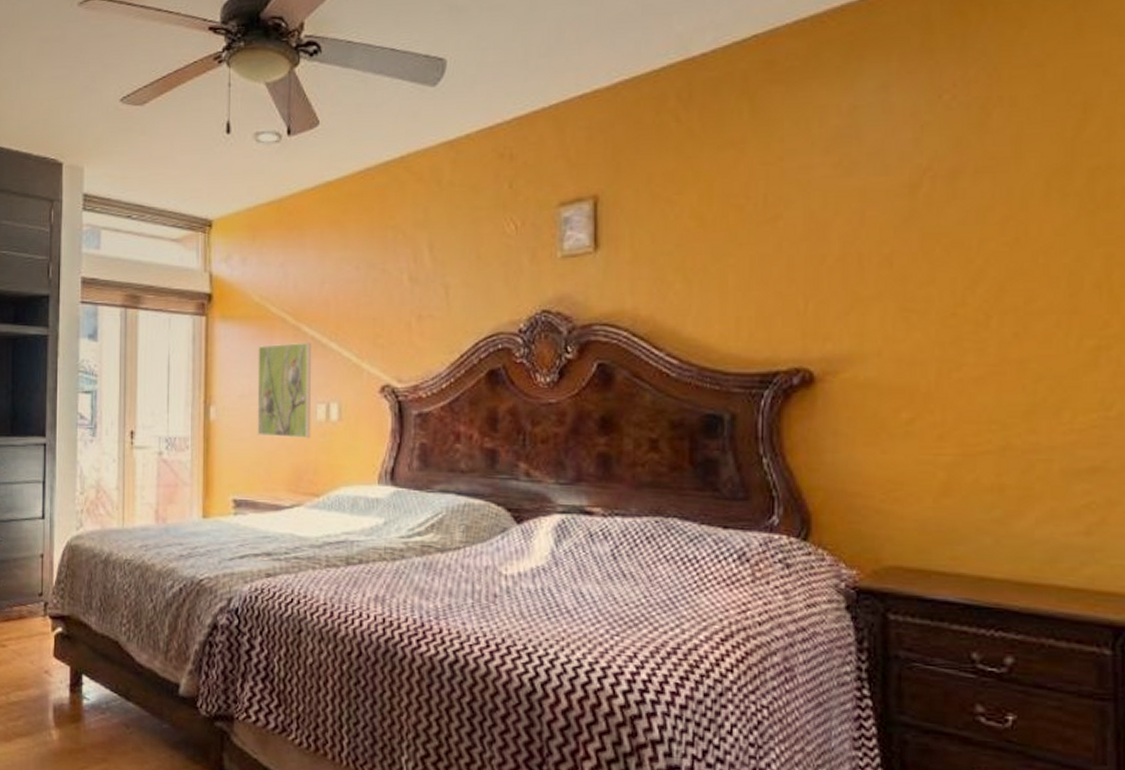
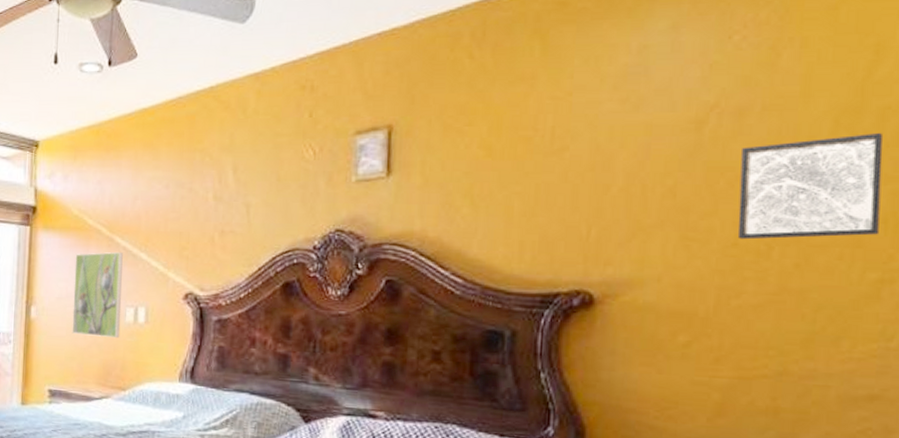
wall art: none [955,195,1095,309] -> present [737,133,884,240]

